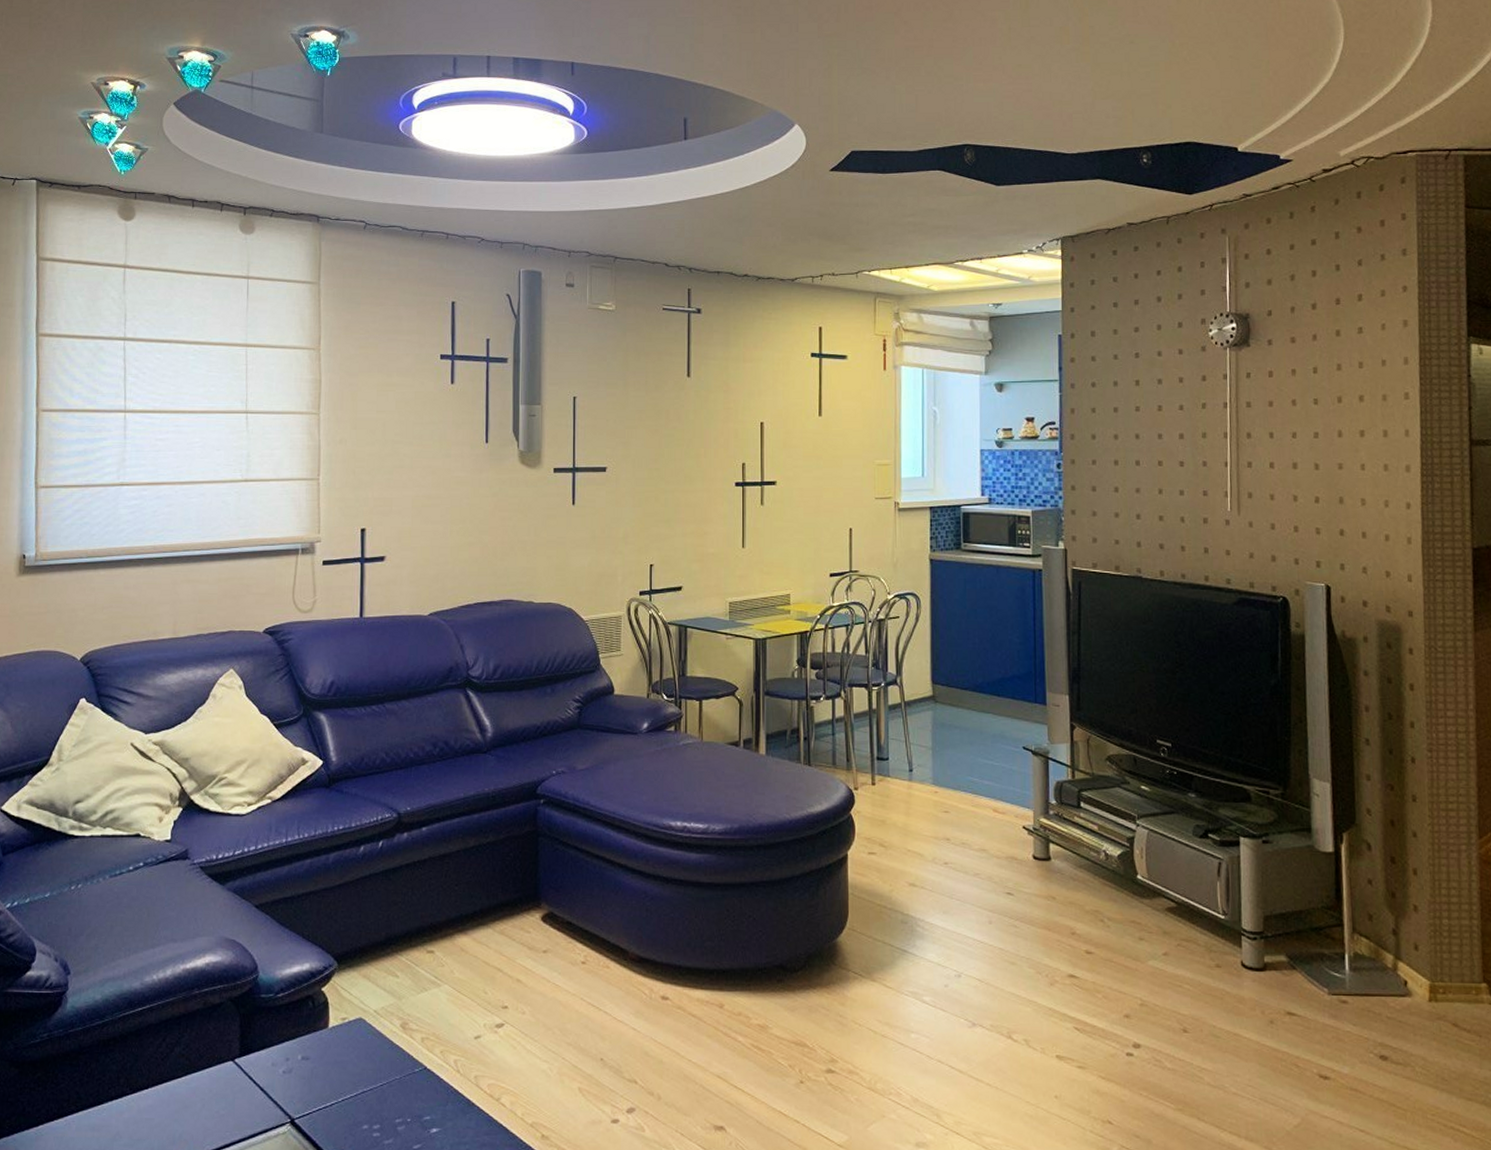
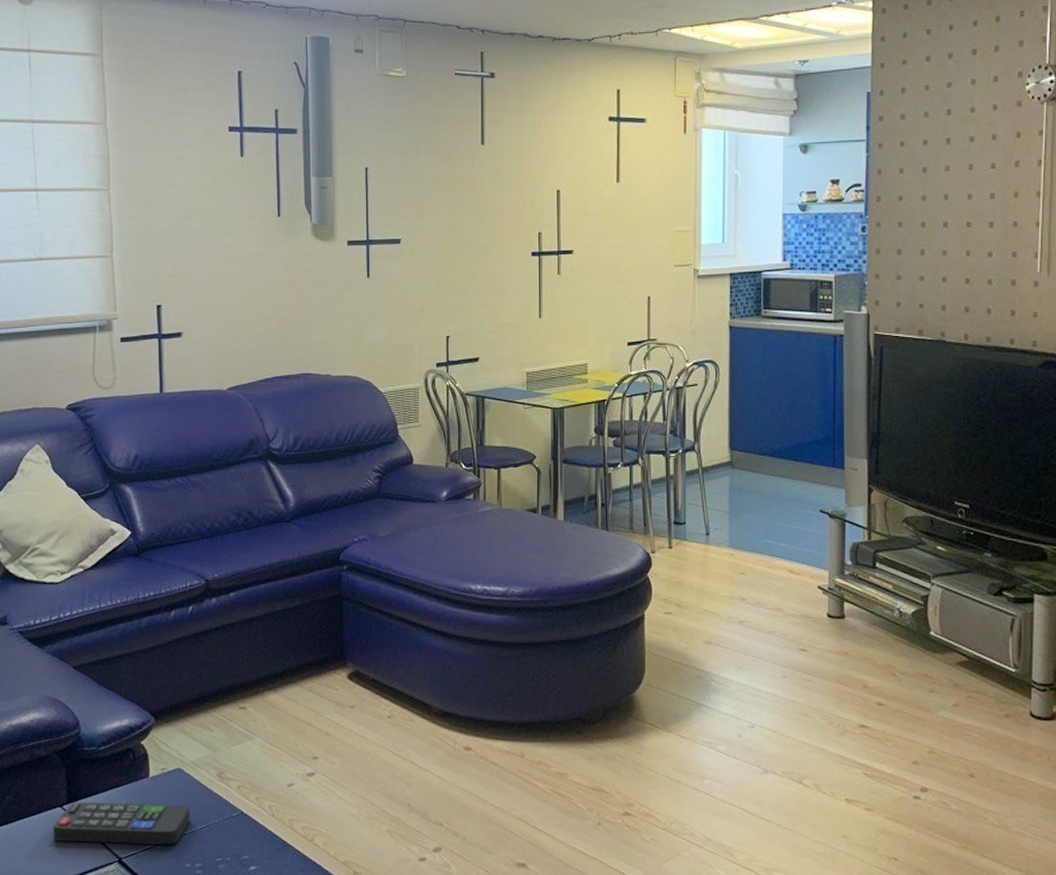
remote control: none [222,1055,370,1104] -> present [52,802,190,845]

